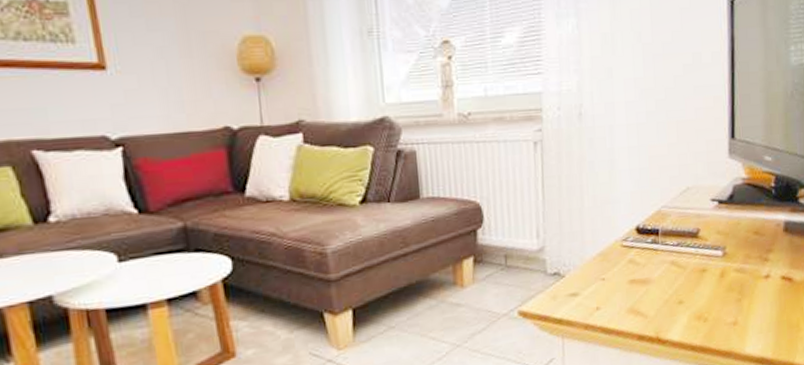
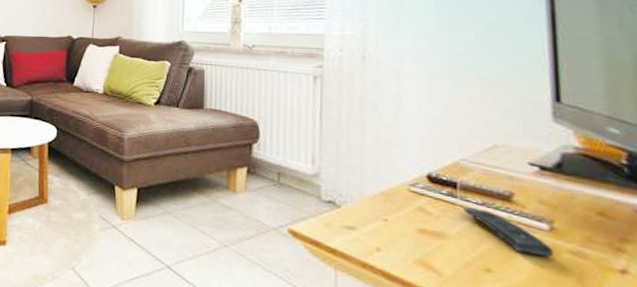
remote control: none [662,249,725,281] -> present [462,207,554,258]

